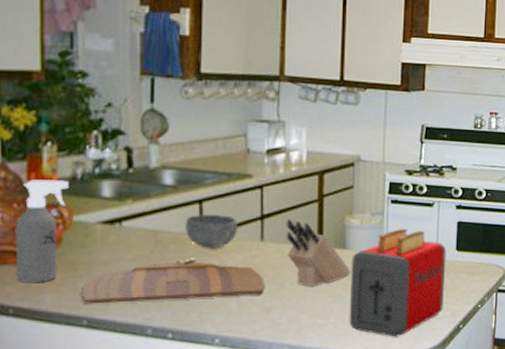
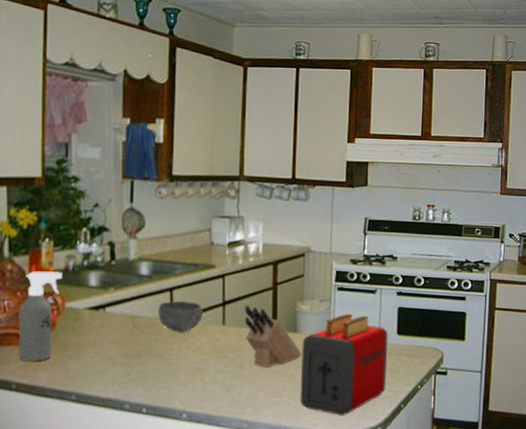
cutting board: present [81,260,265,304] -> none [70,342,226,381]

